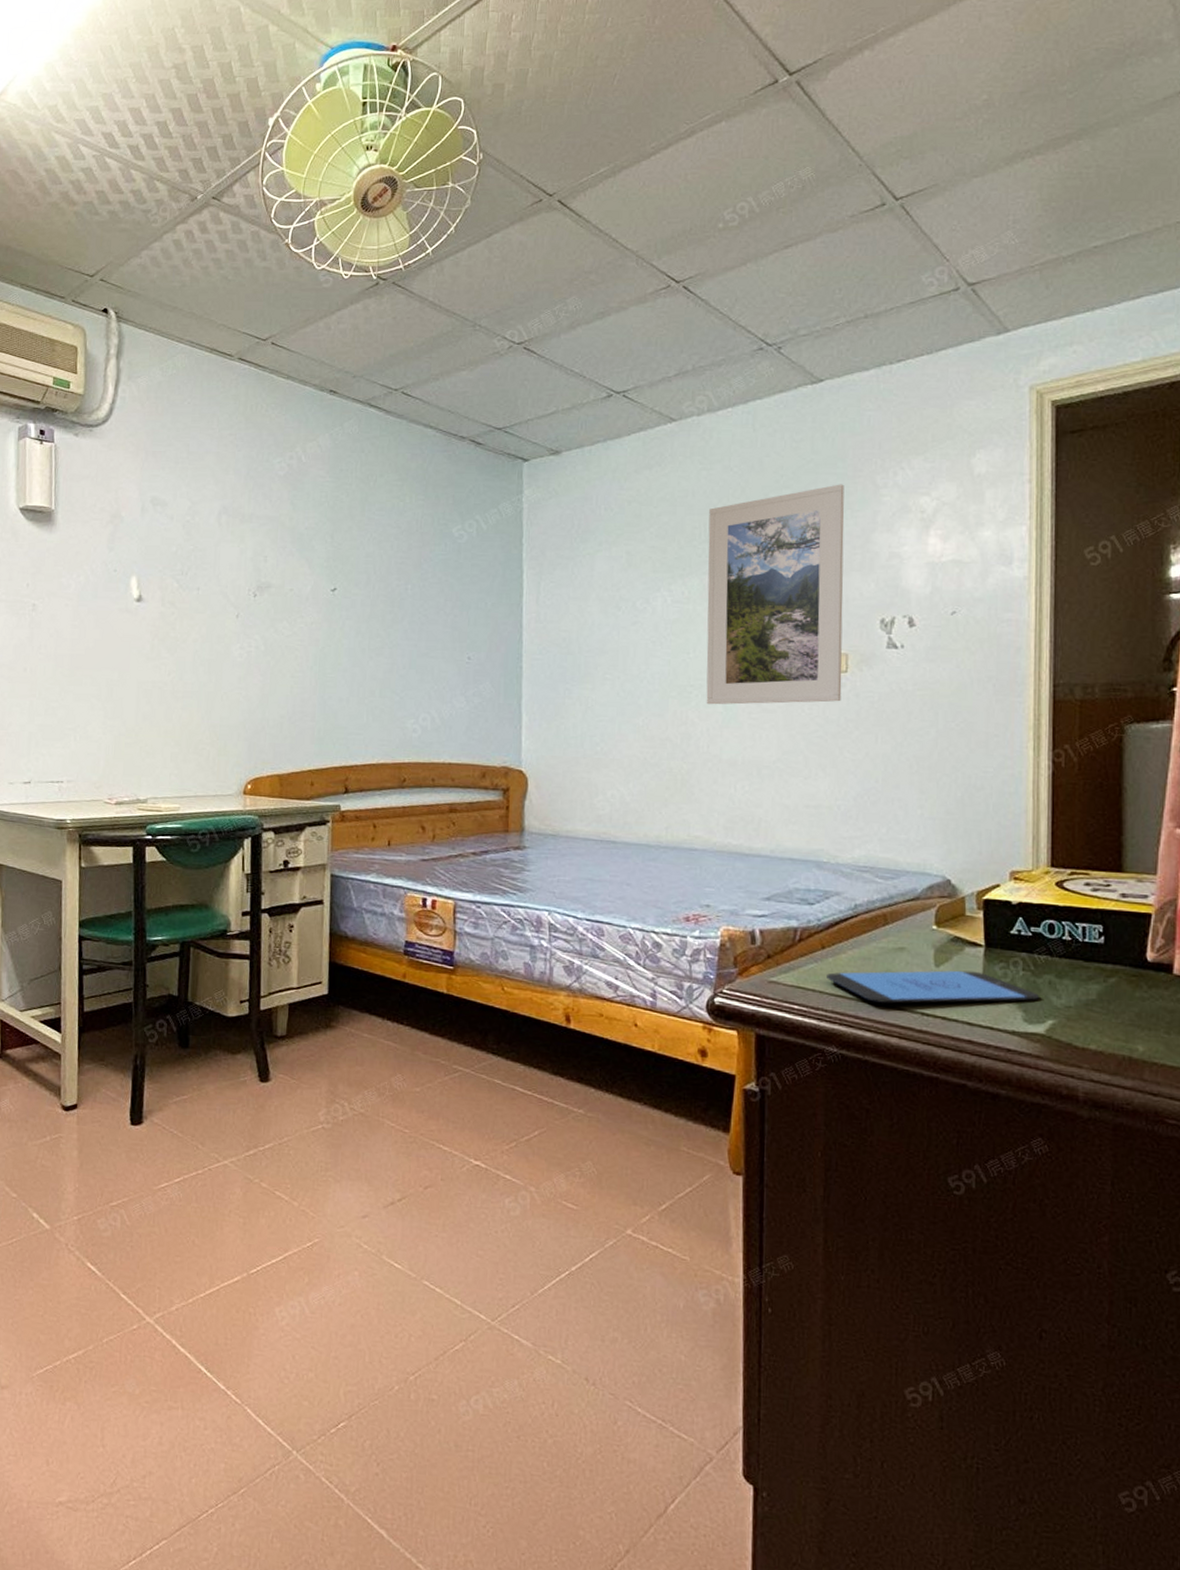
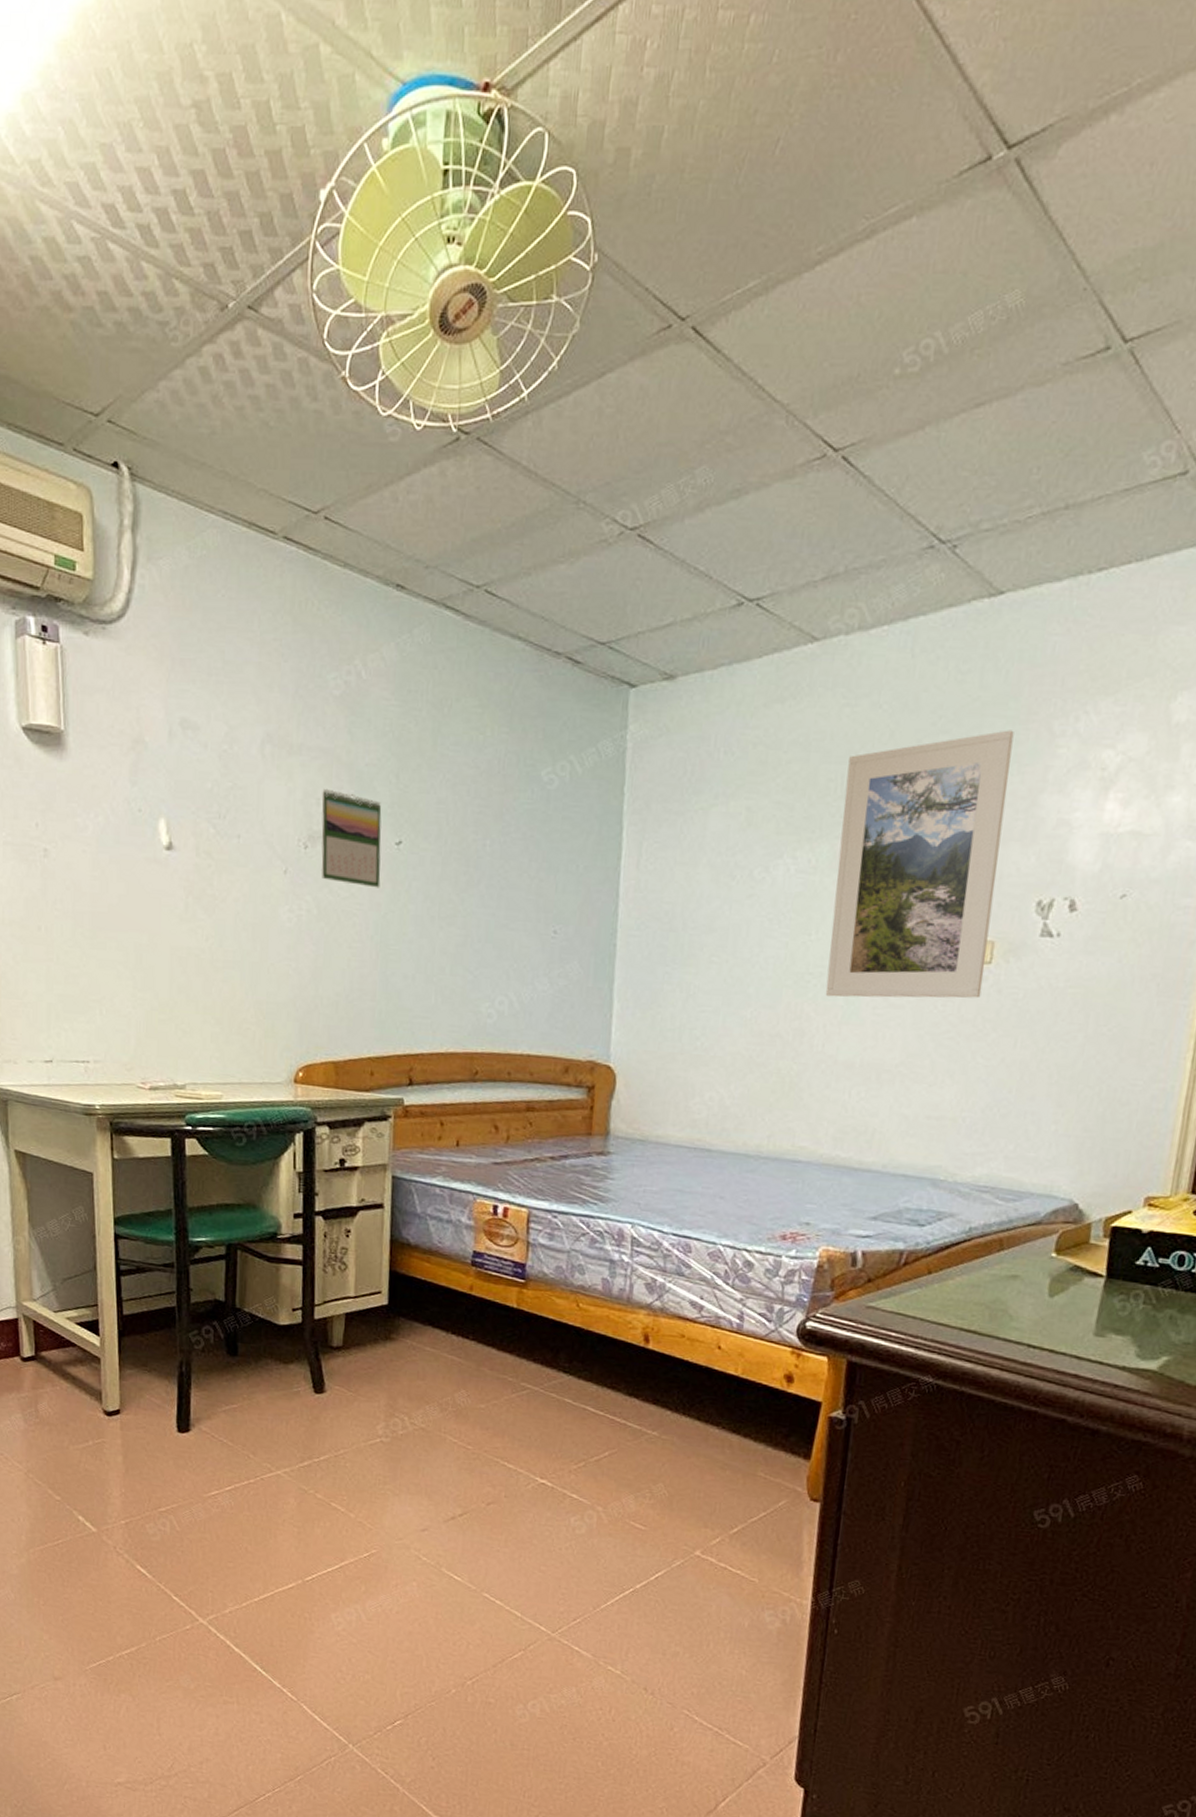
calendar: none [268,548,319,627] -> present [321,788,382,888]
smartphone: present [827,970,1040,1004] -> none [930,1299,1158,1336]

